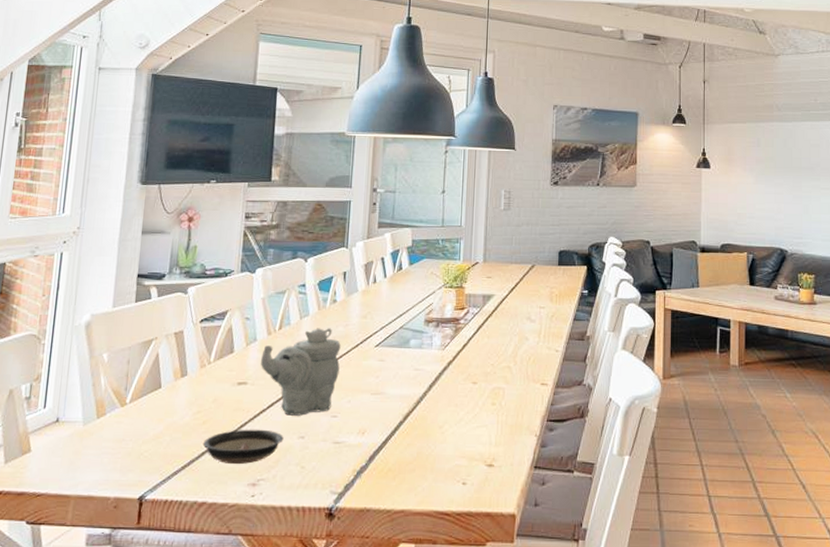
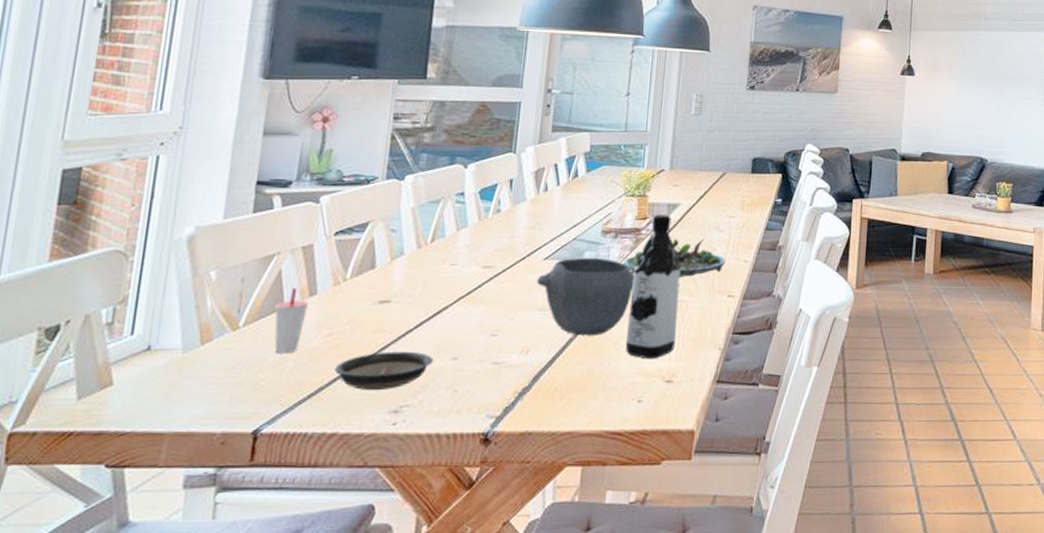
cup: none [154,369,182,429] -> present [274,287,310,354]
teapot: present [261,328,341,416] -> none [408,240,504,336]
bowl: none [370,346,456,419] -> present [537,258,635,336]
succulent planter: none [445,328,538,366] -> present [624,238,726,278]
water bottle: none [449,305,497,443] -> present [625,214,681,359]

